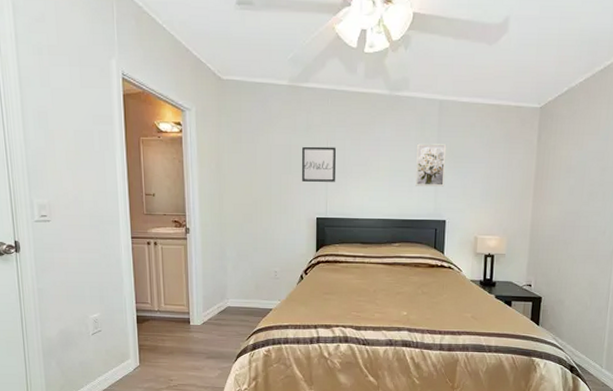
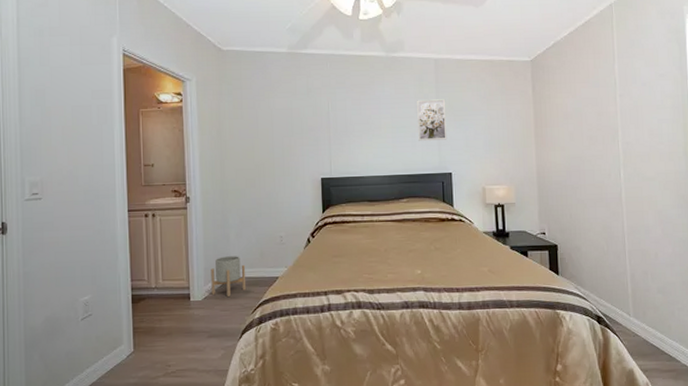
planter: none [209,286,242,323] -> present [211,256,247,296]
wall art: present [302,146,336,182] -> none [304,107,338,143]

